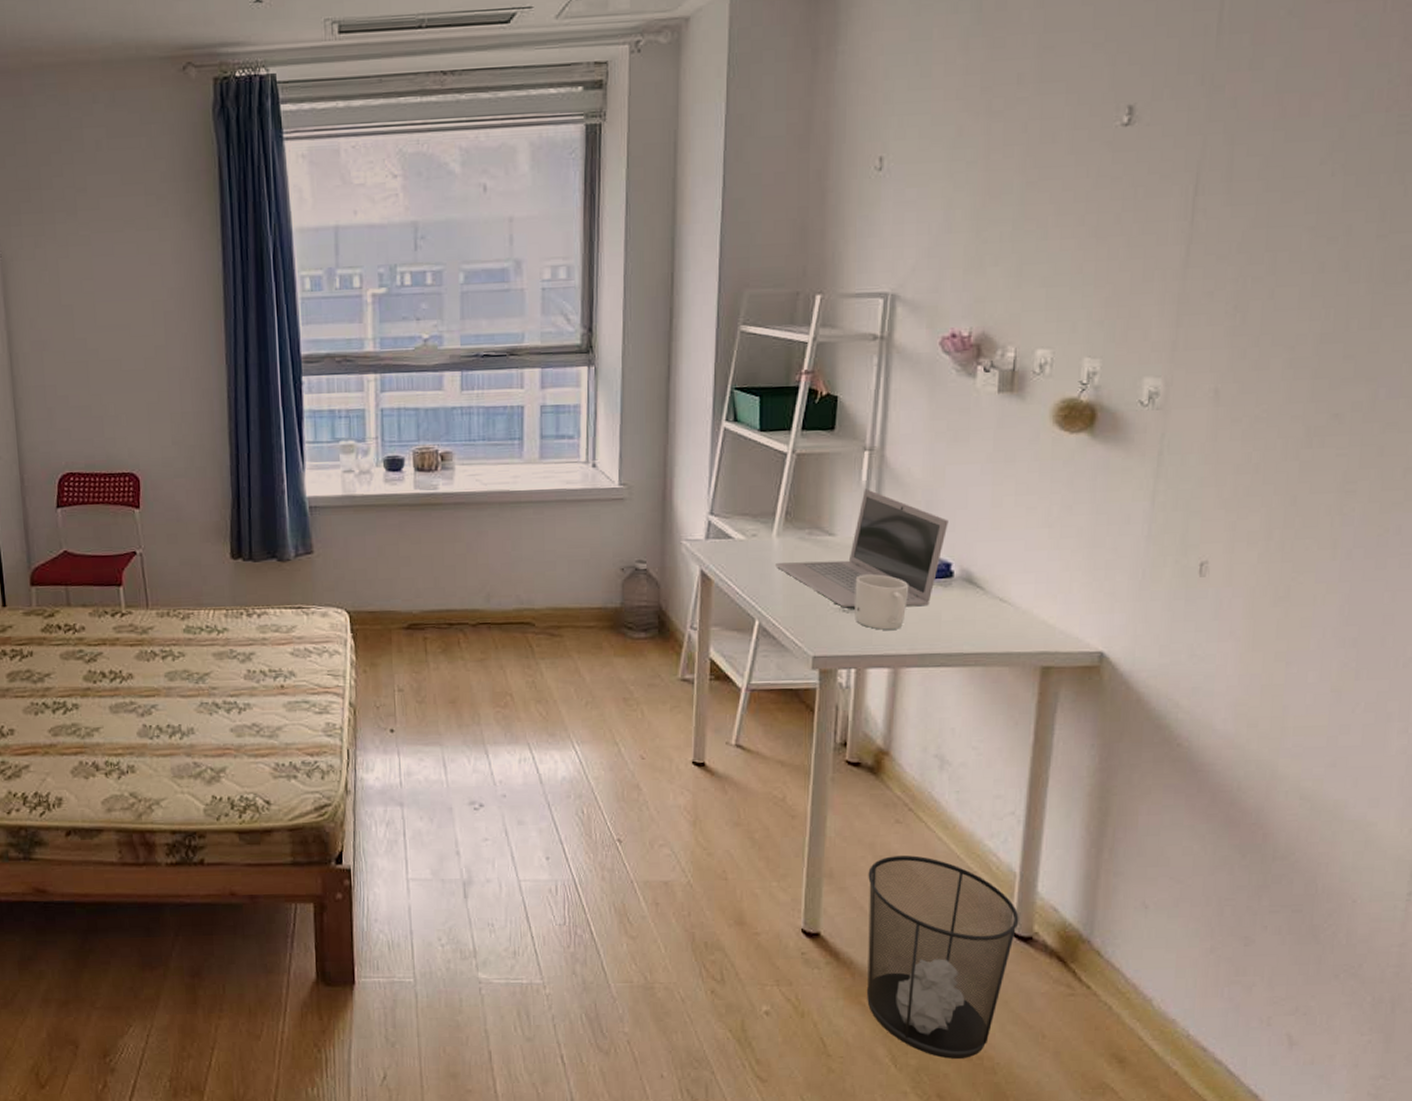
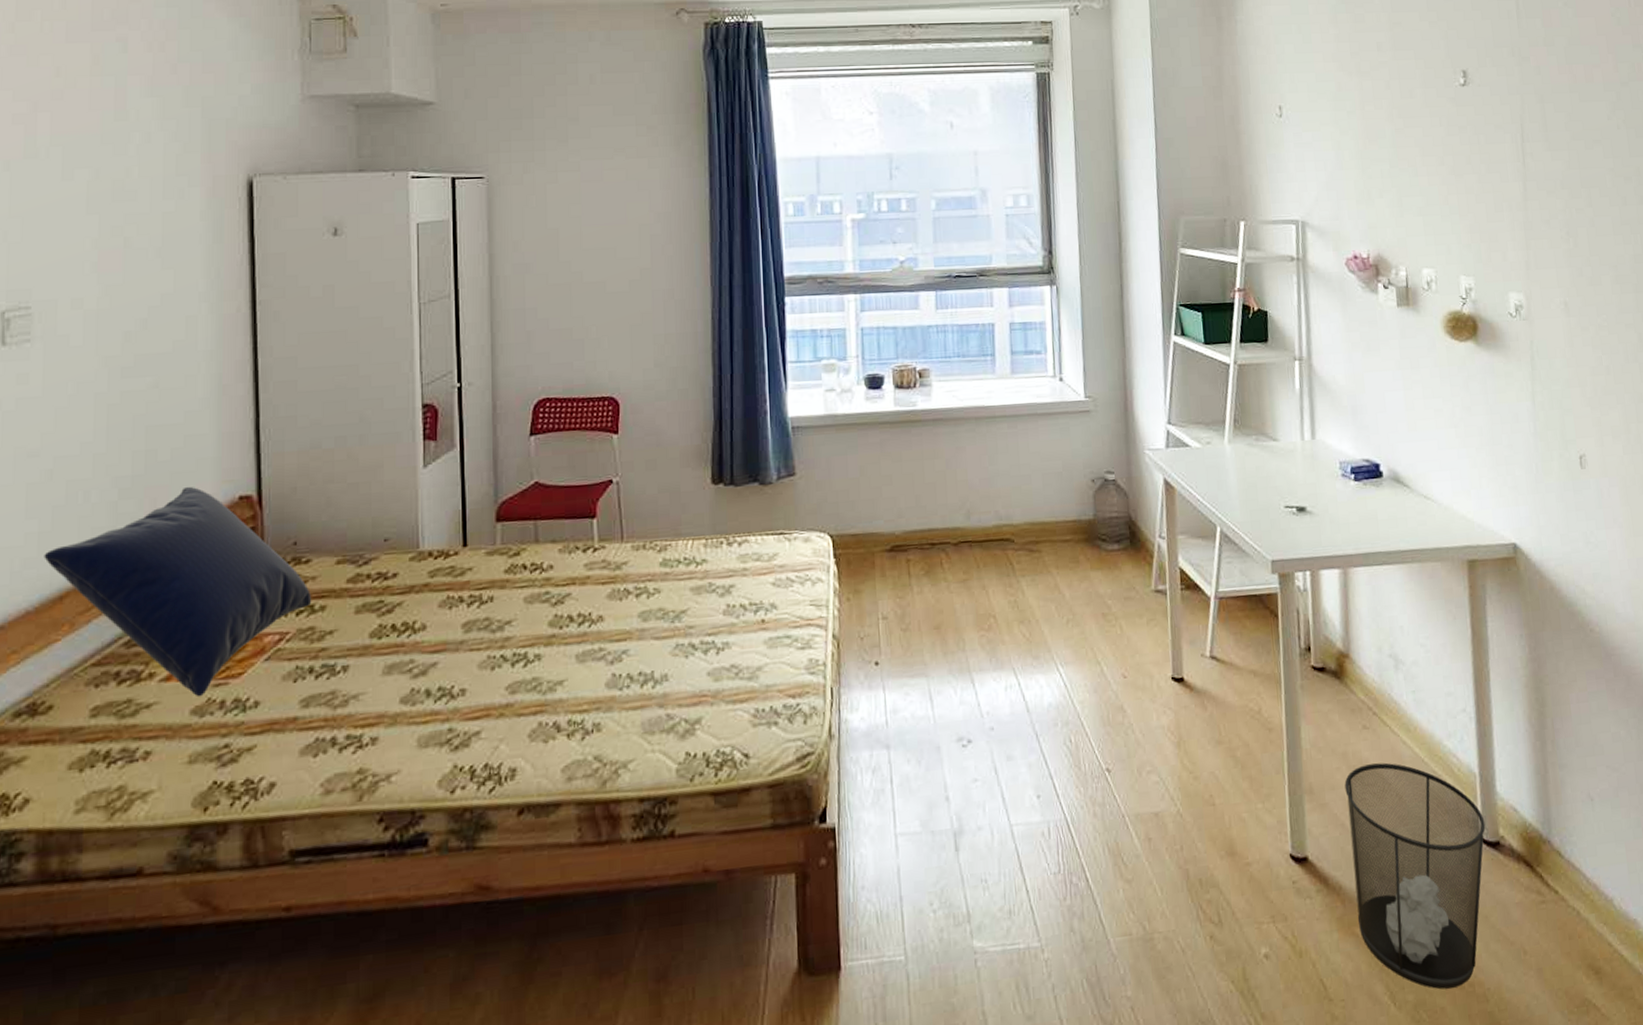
laptop: present [775,489,948,608] -> none [1230,396,1373,511]
mug: present [854,574,909,631] -> none [1300,477,1347,532]

